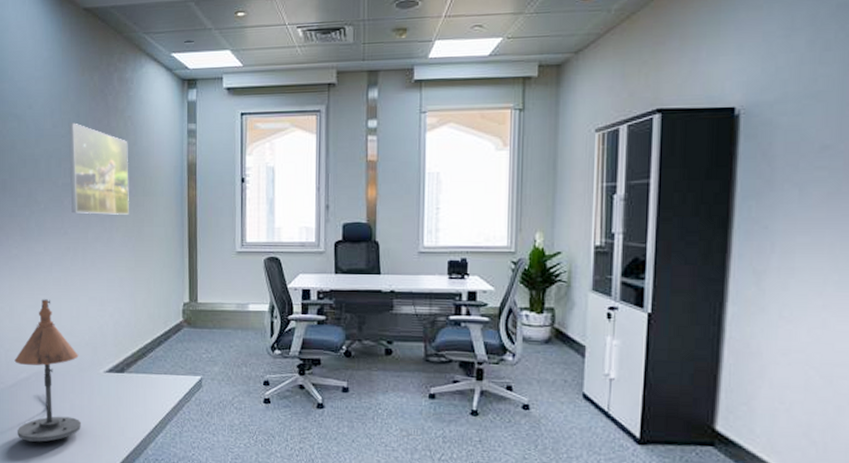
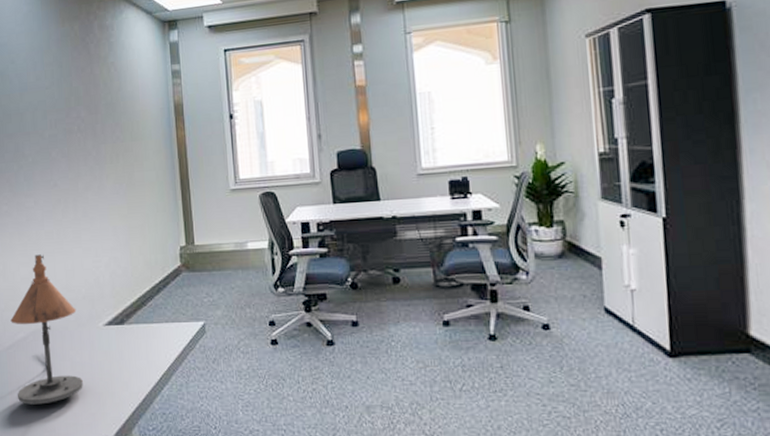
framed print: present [68,122,129,215] -> none [52,73,118,165]

